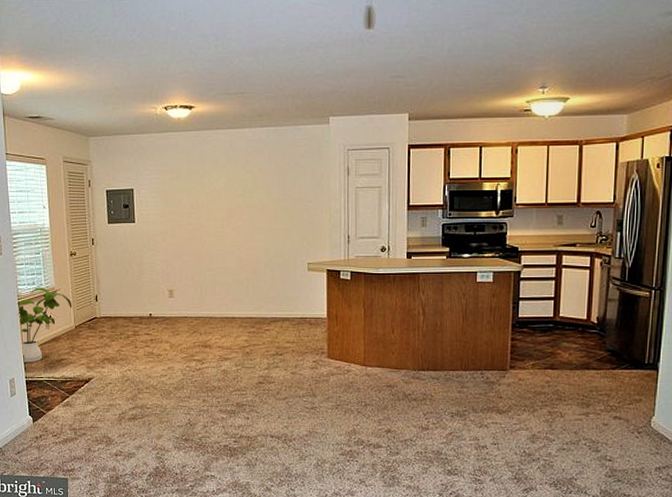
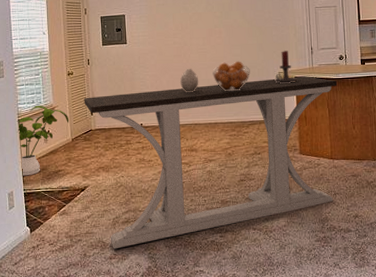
dining table: none [88,269,376,446] -> present [84,76,337,249]
vase: none [194,253,216,281] -> present [180,68,199,92]
fruit basket: none [231,248,275,283] -> present [212,61,250,92]
candle holder: none [303,238,330,276] -> present [275,51,298,84]

